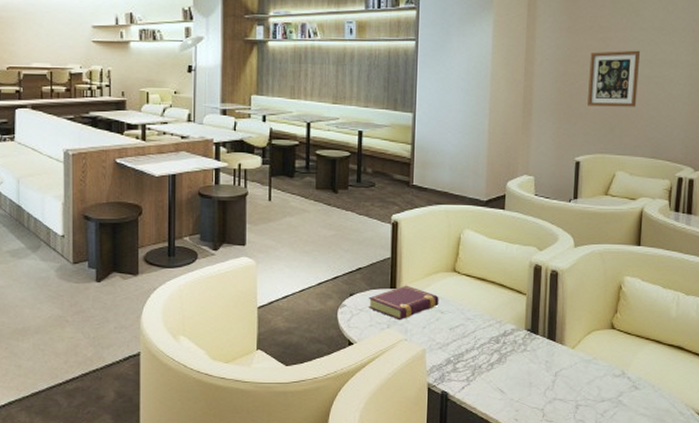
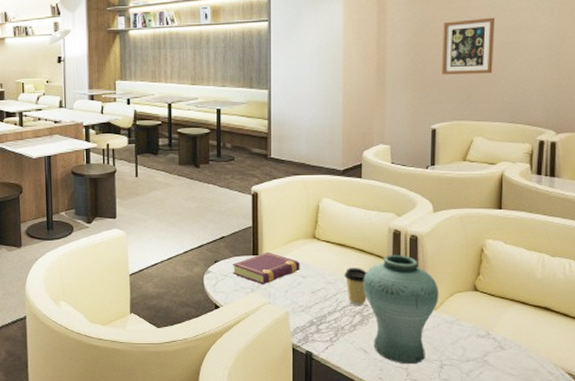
coffee cup: none [483,303,507,344] -> present [344,268,367,306]
vase: none [502,290,578,405] -> present [363,254,439,365]

